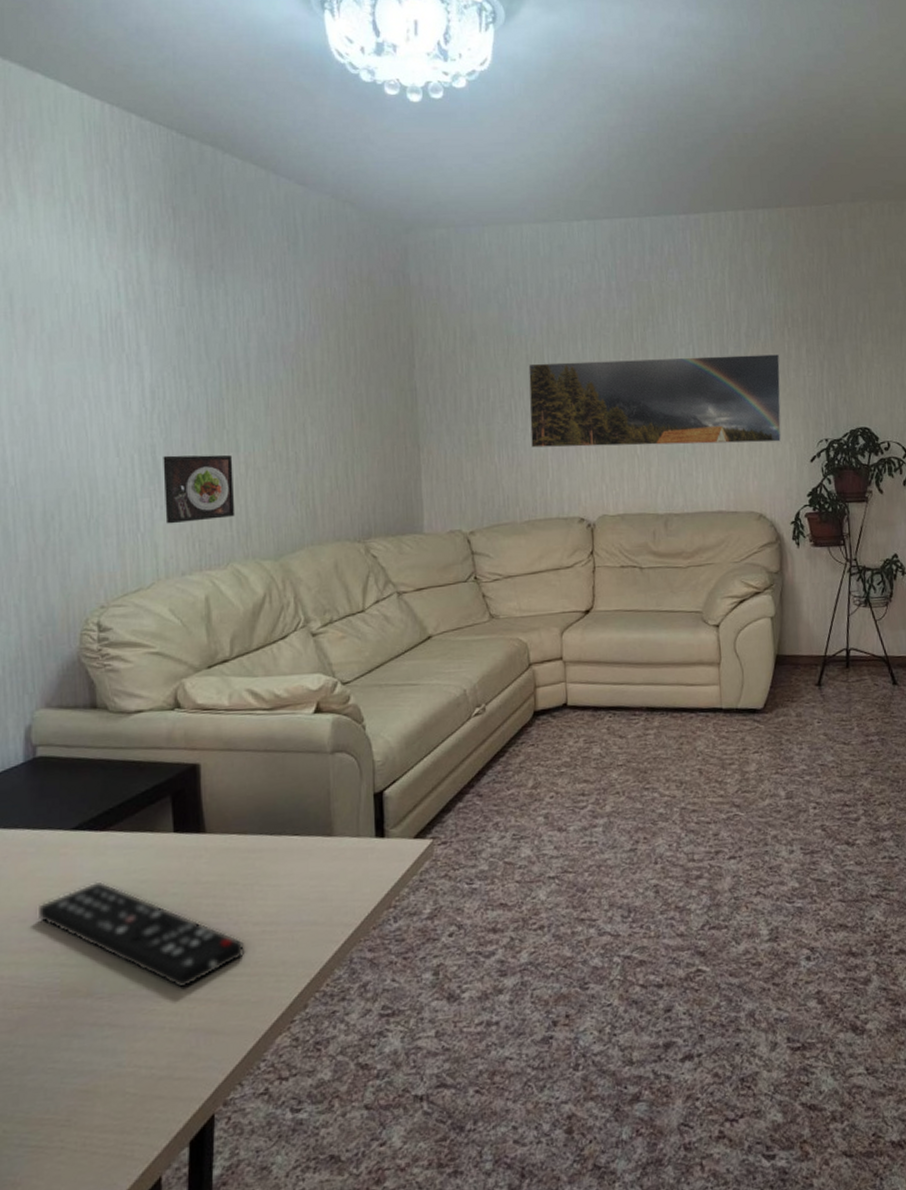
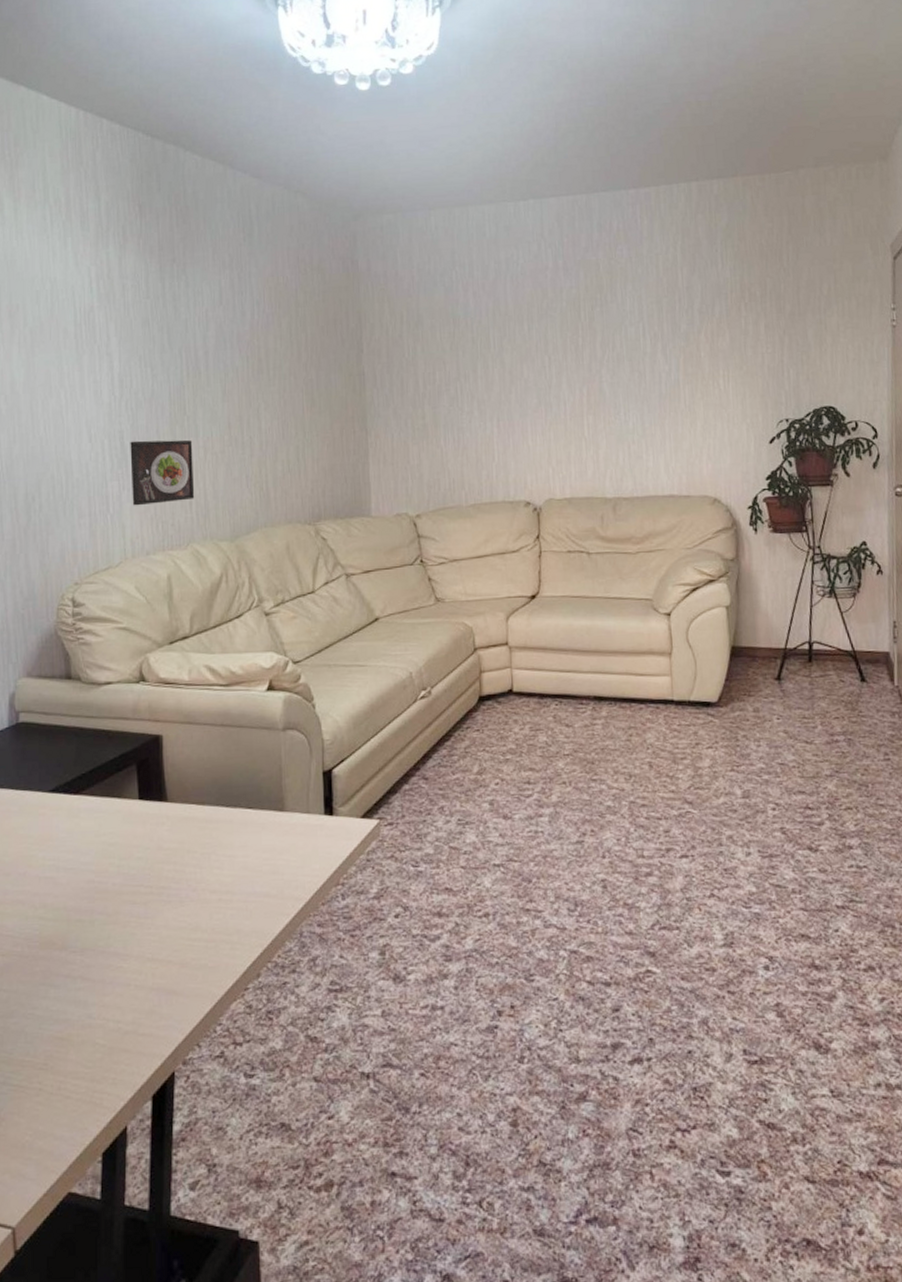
remote control: present [39,881,245,988] -> none [21,842,203,949]
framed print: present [528,353,782,448] -> none [474,329,738,431]

